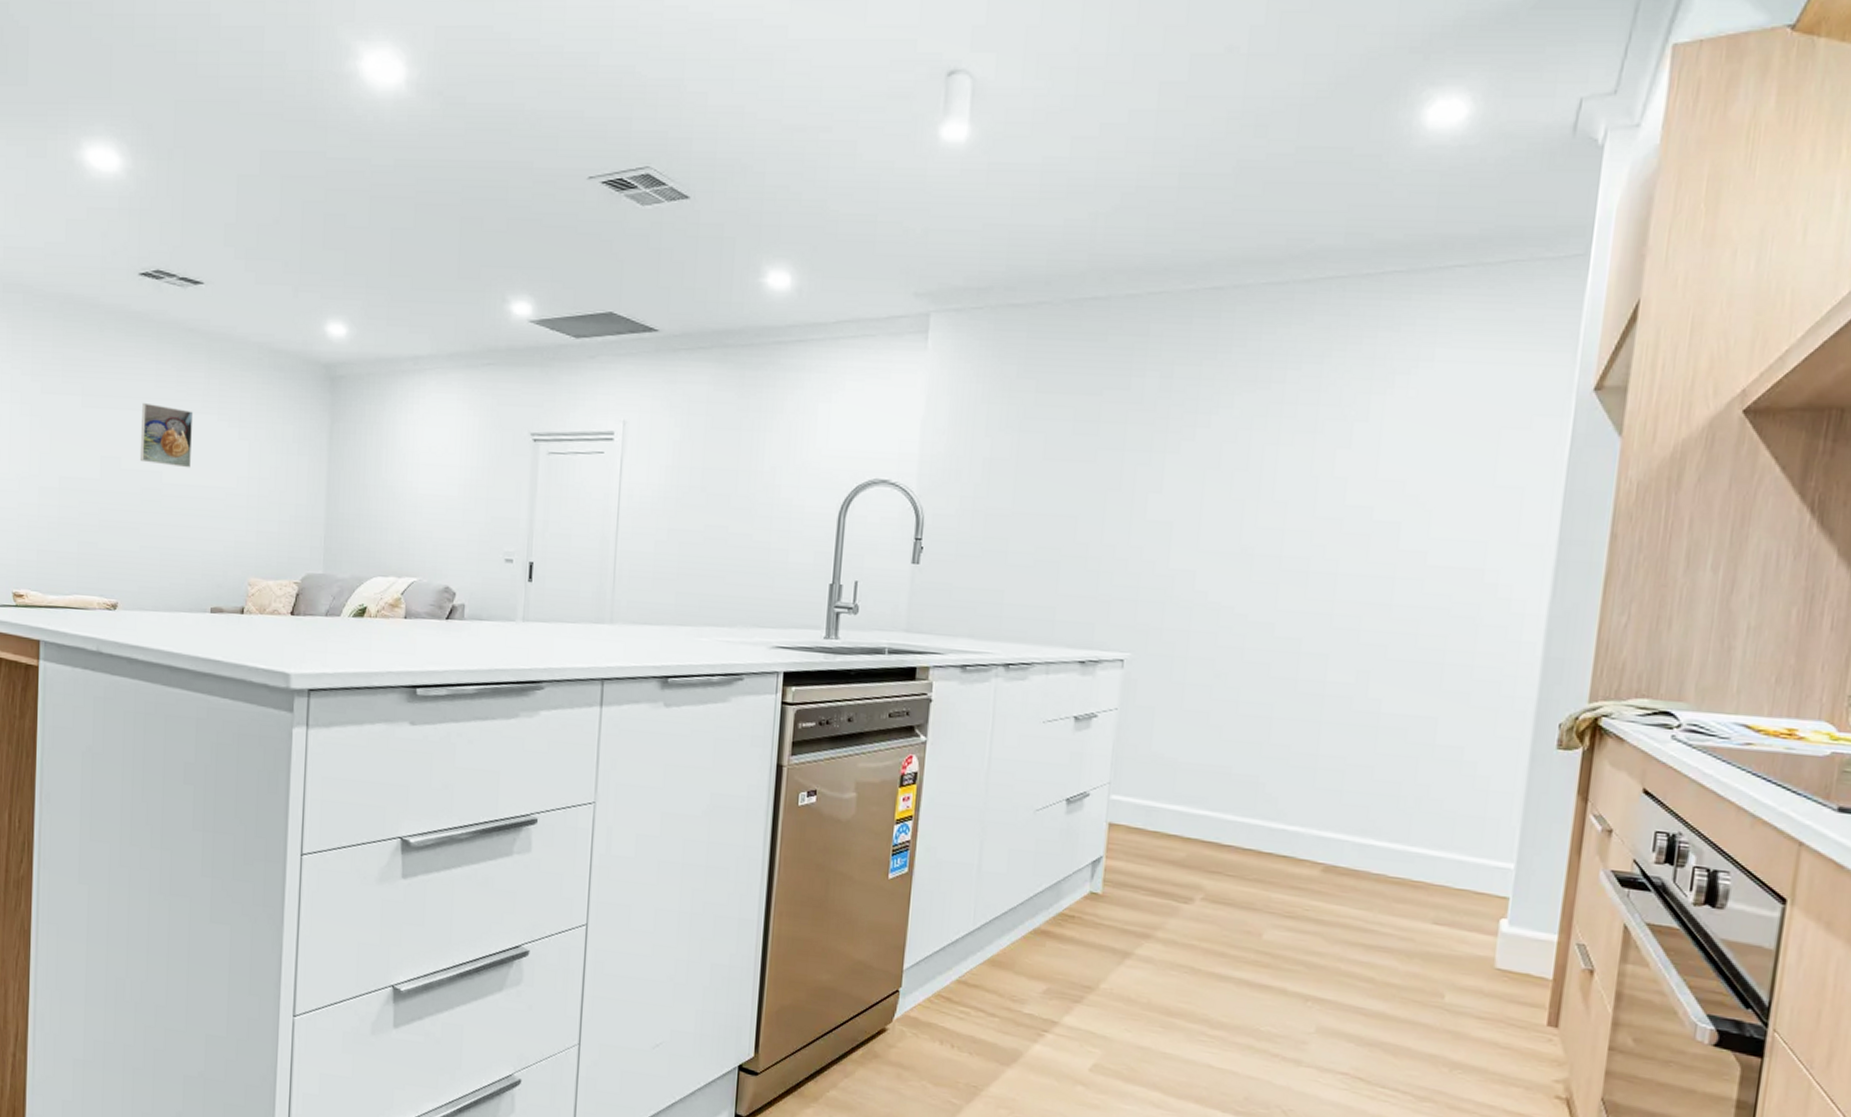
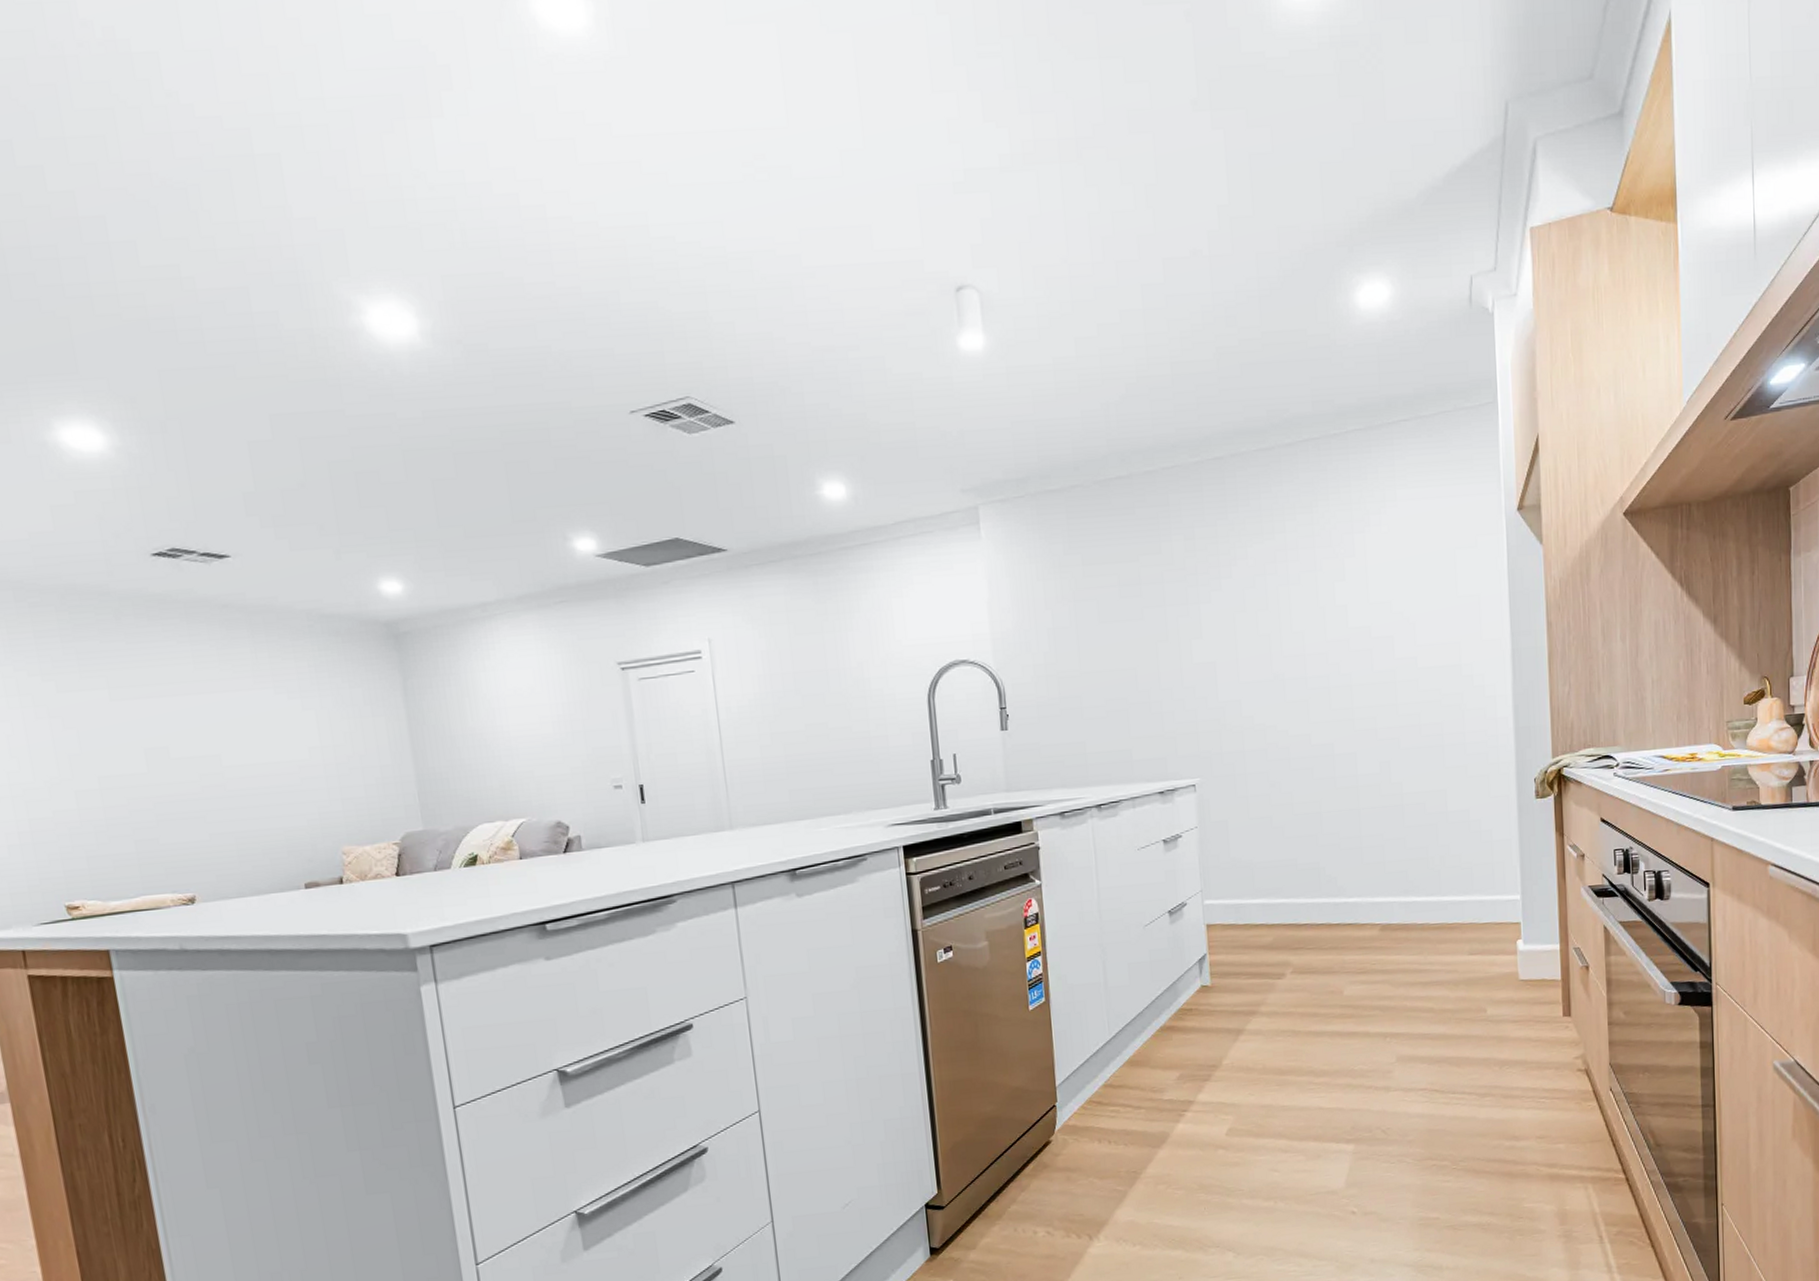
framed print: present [139,402,194,468] -> none [183,686,253,749]

